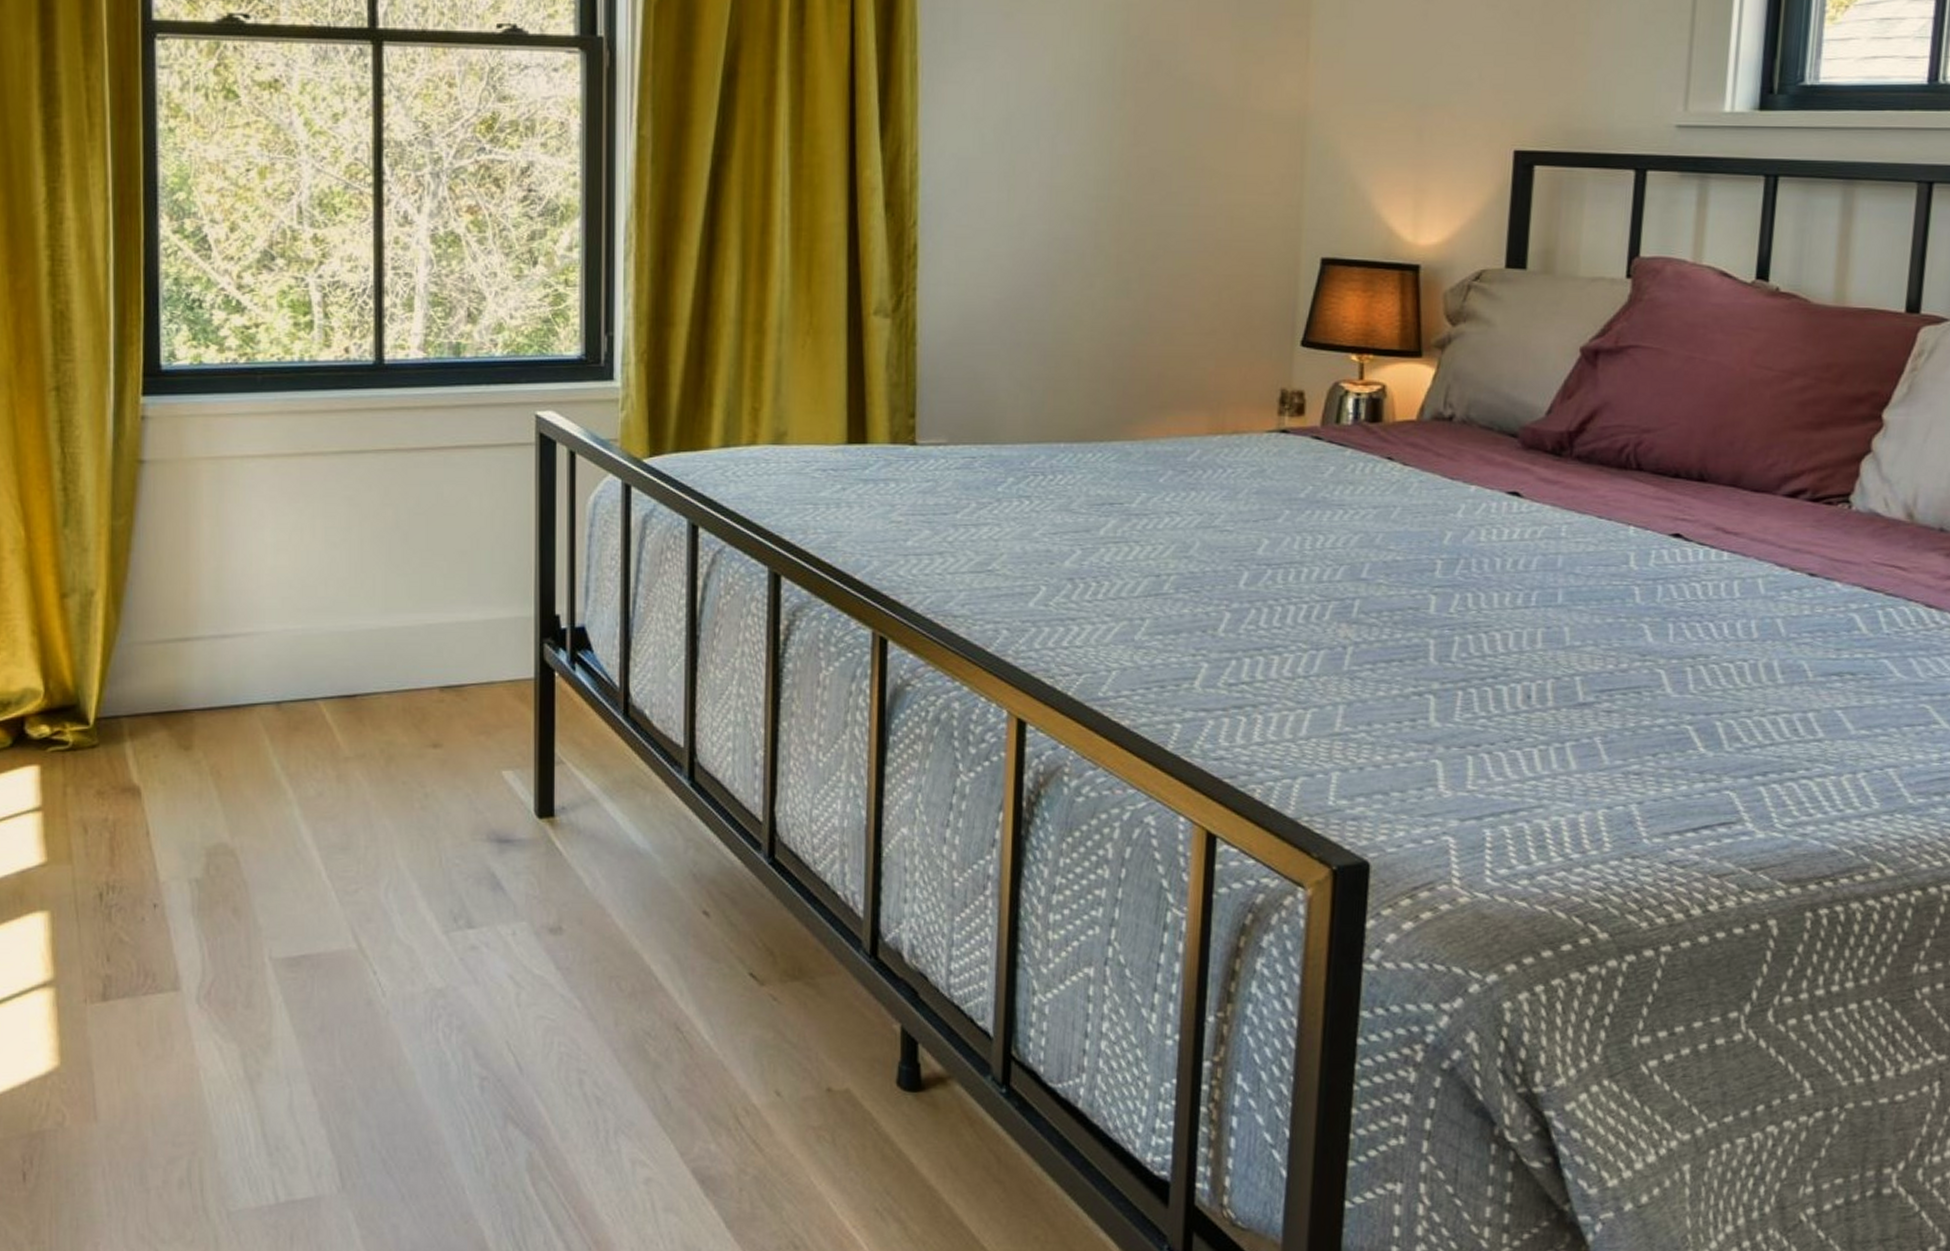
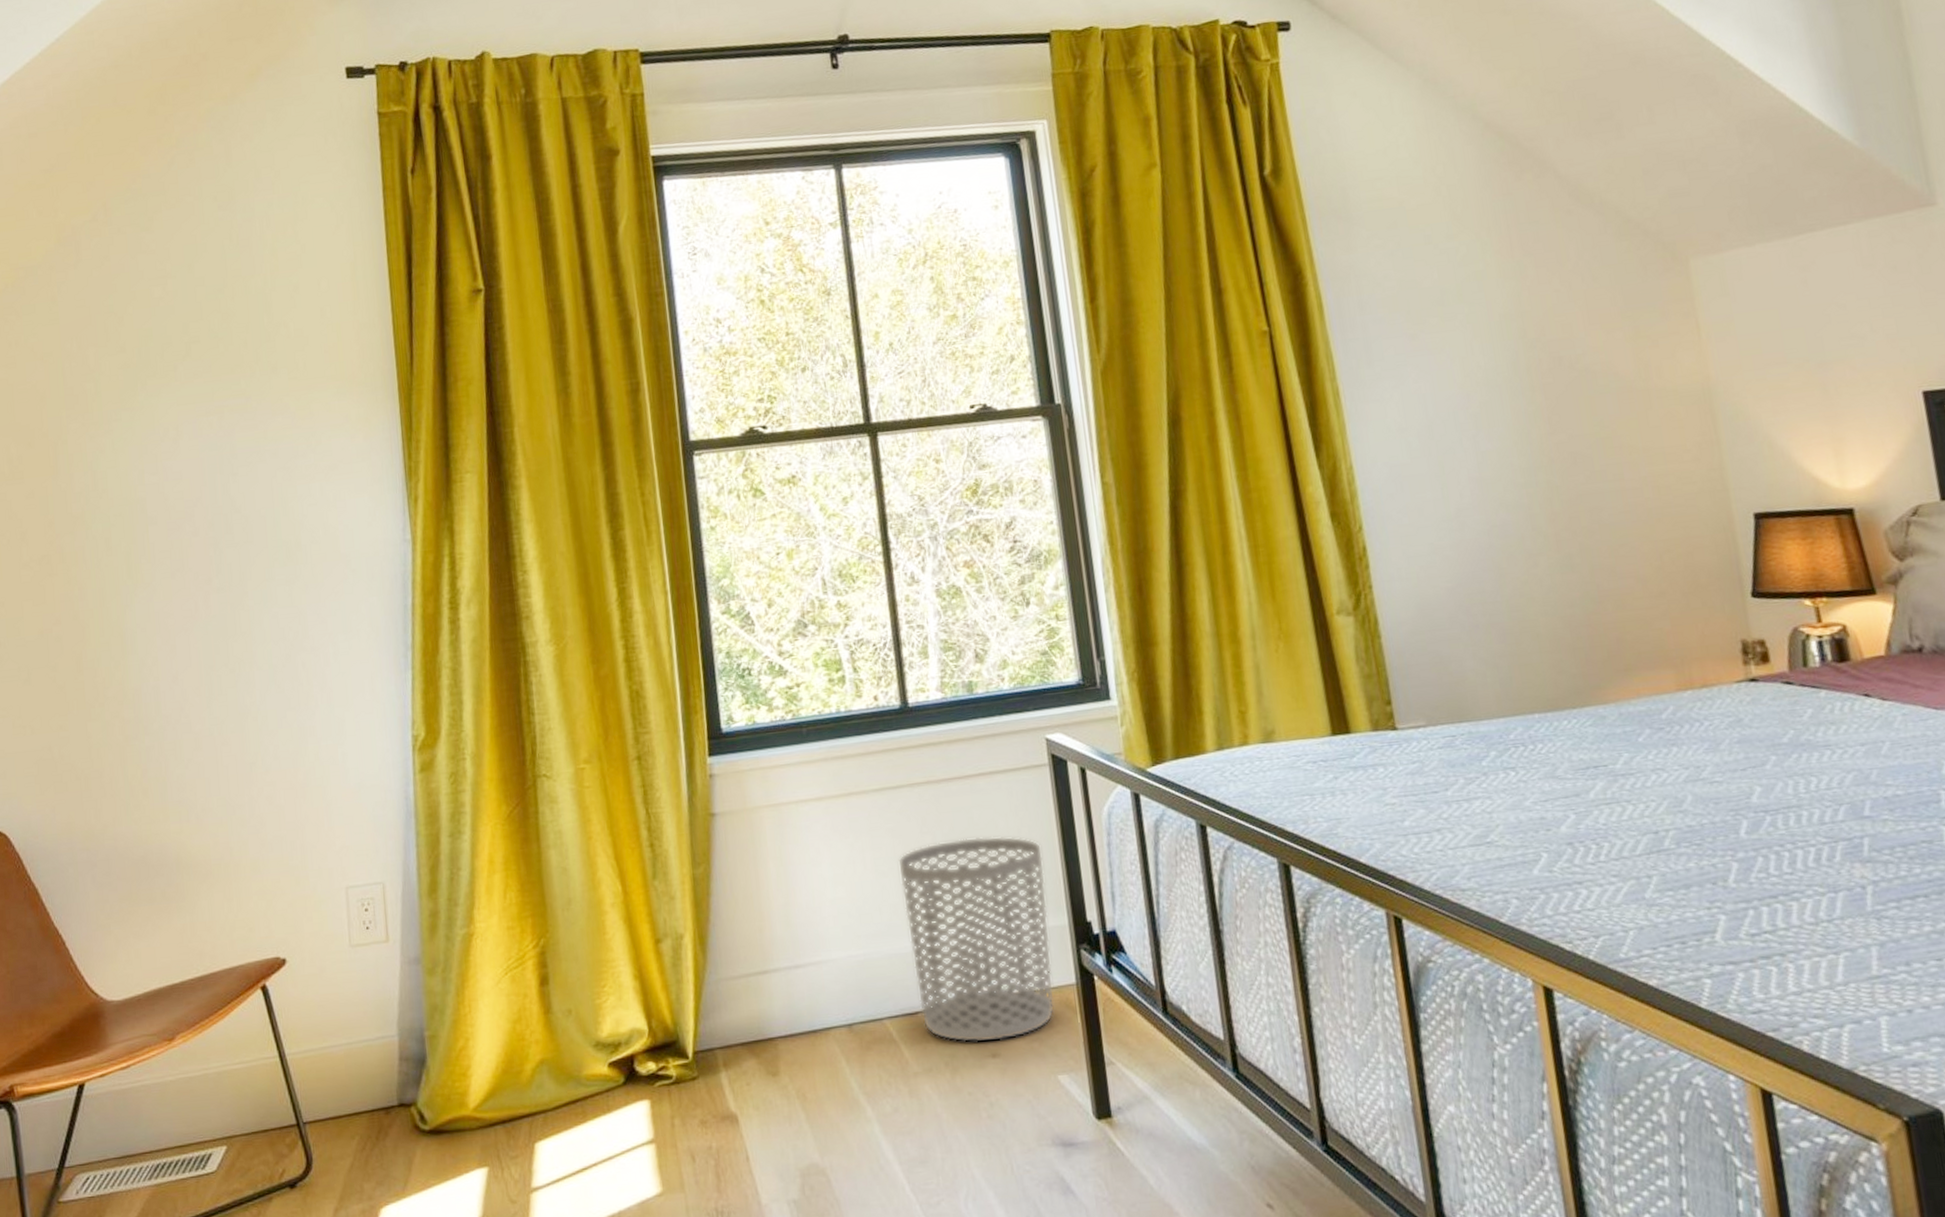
waste bin: none [353,515,516,731] -> present [898,836,1055,1043]

